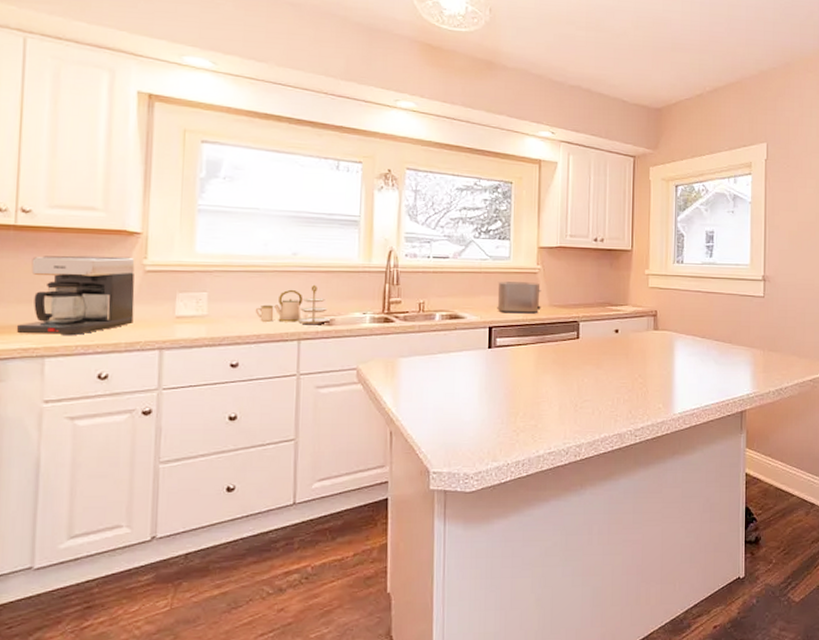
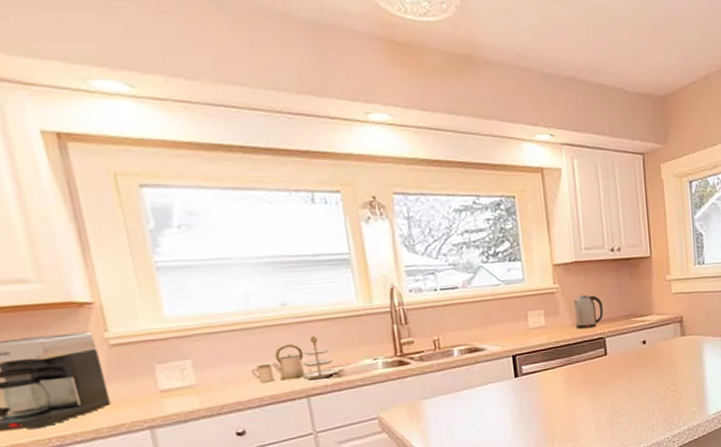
toaster: present [497,281,542,314] -> none [515,303,564,340]
kettle: none [552,278,580,311] -> present [573,294,603,329]

